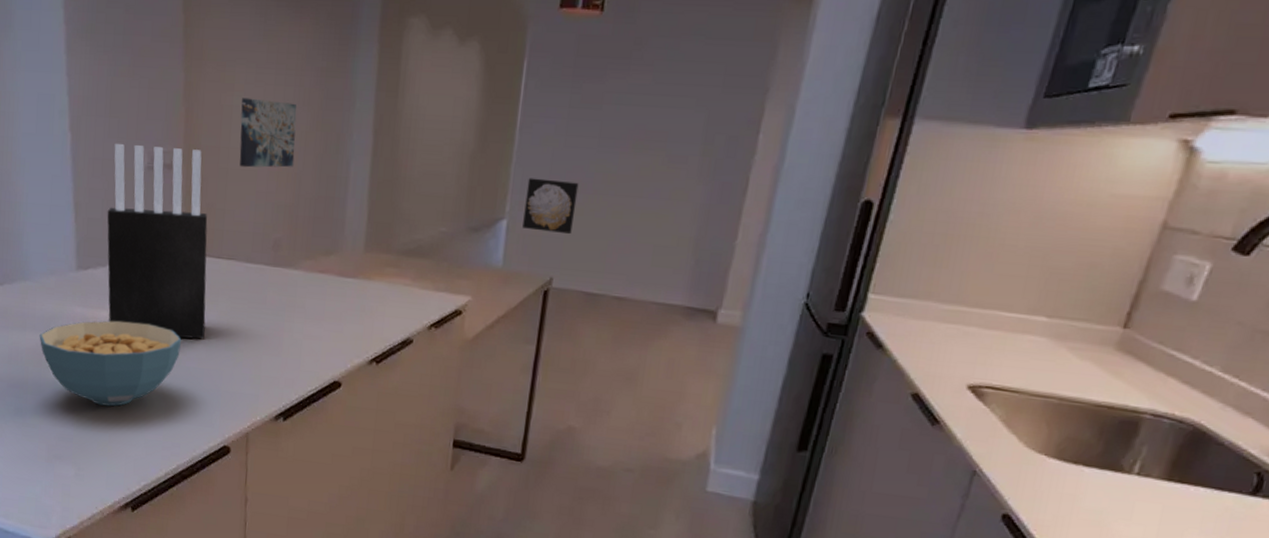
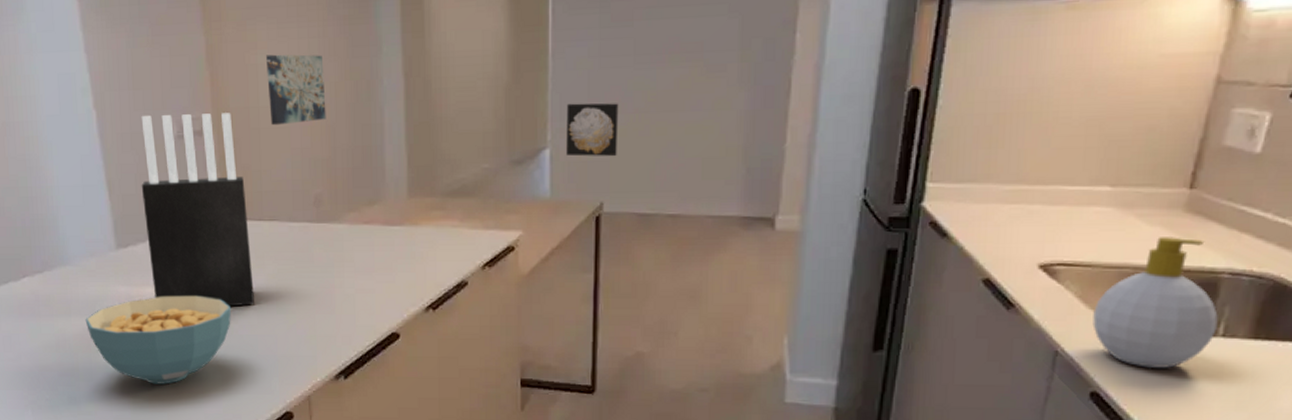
soap bottle: none [1012,371,1136,500] -> present [1092,237,1218,368]

